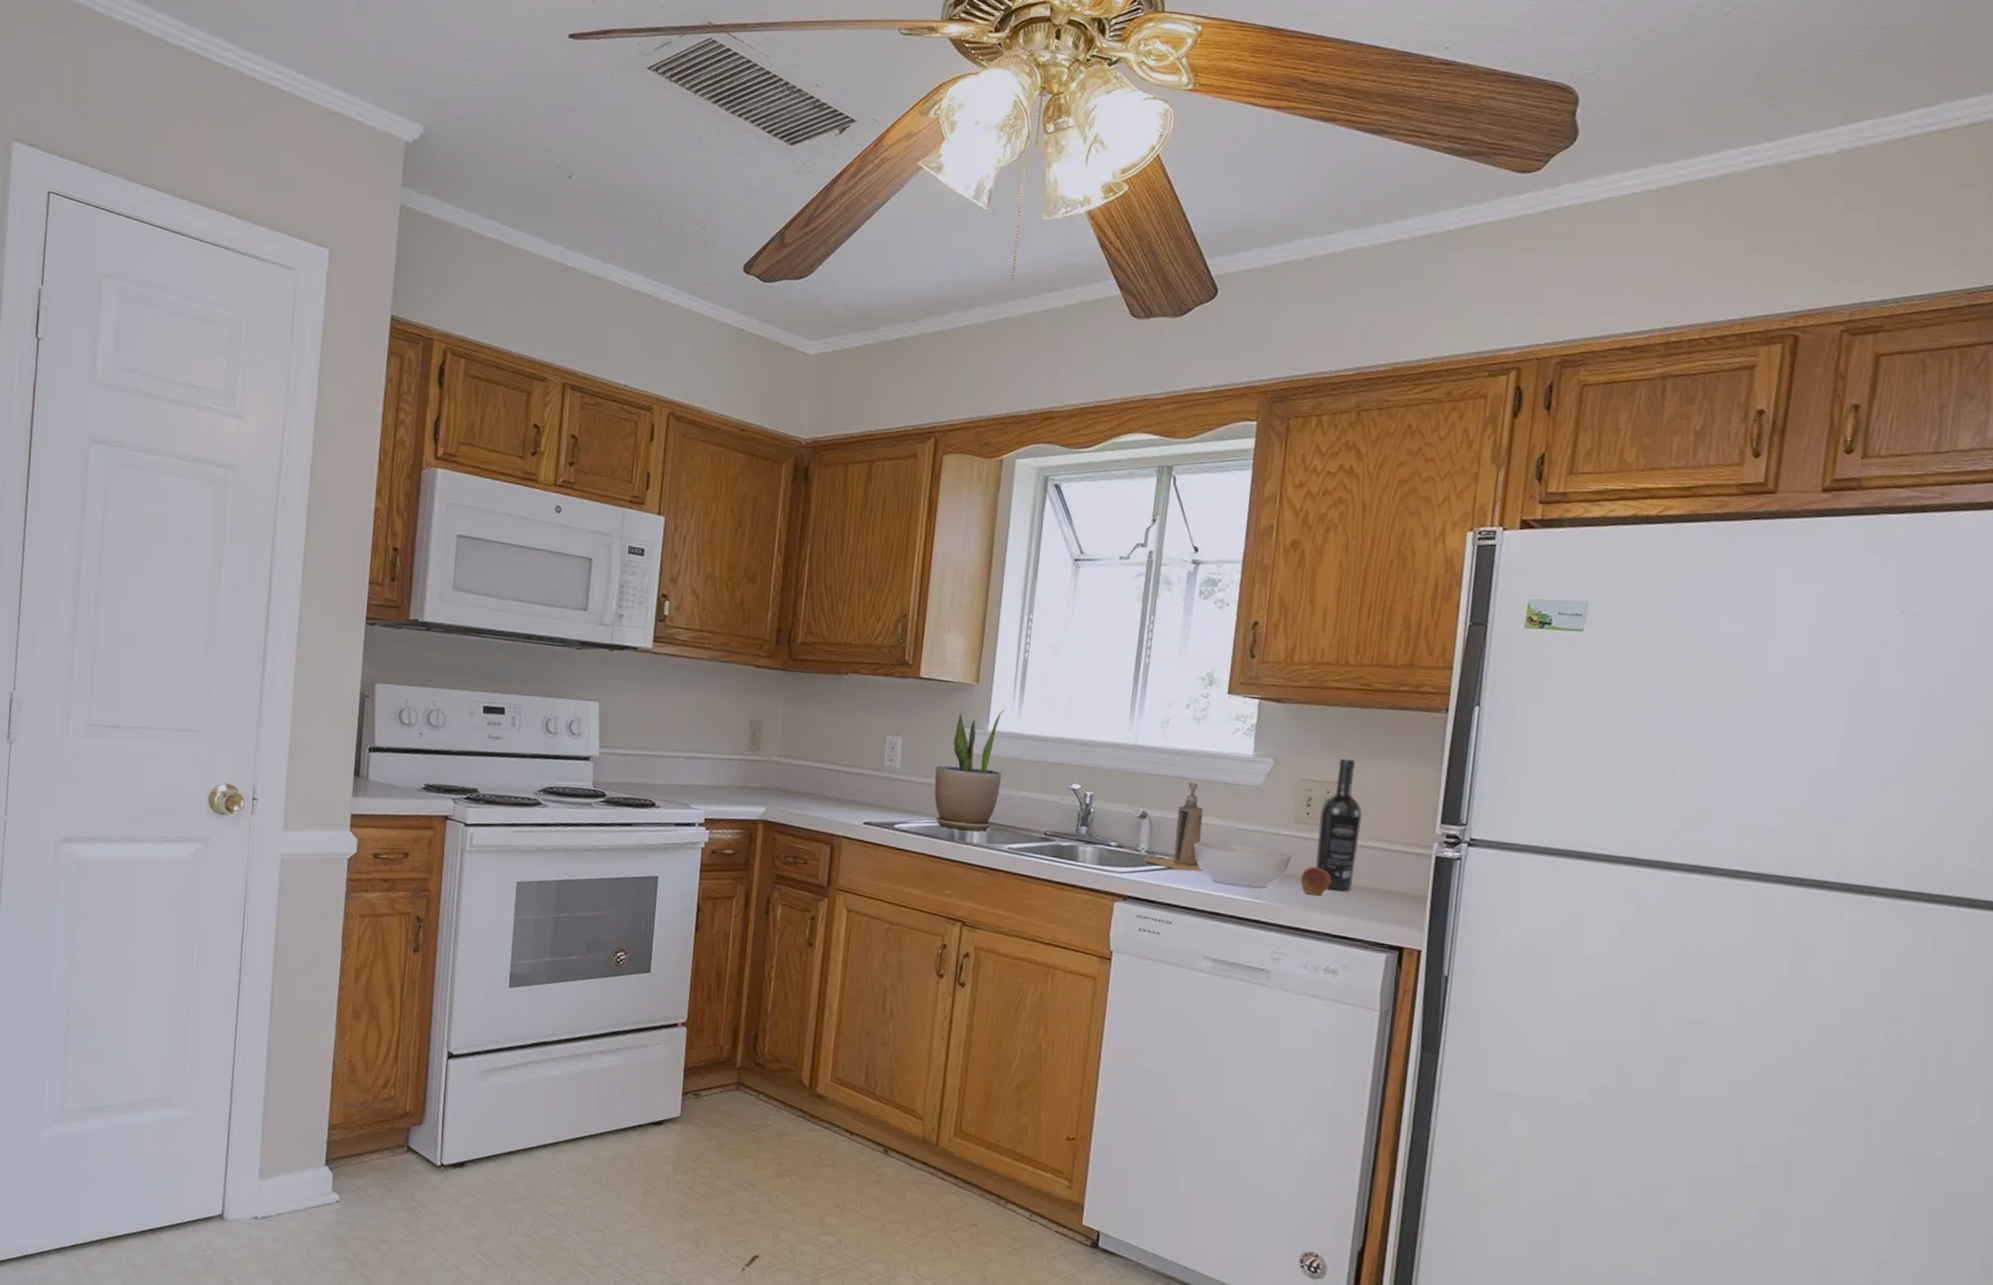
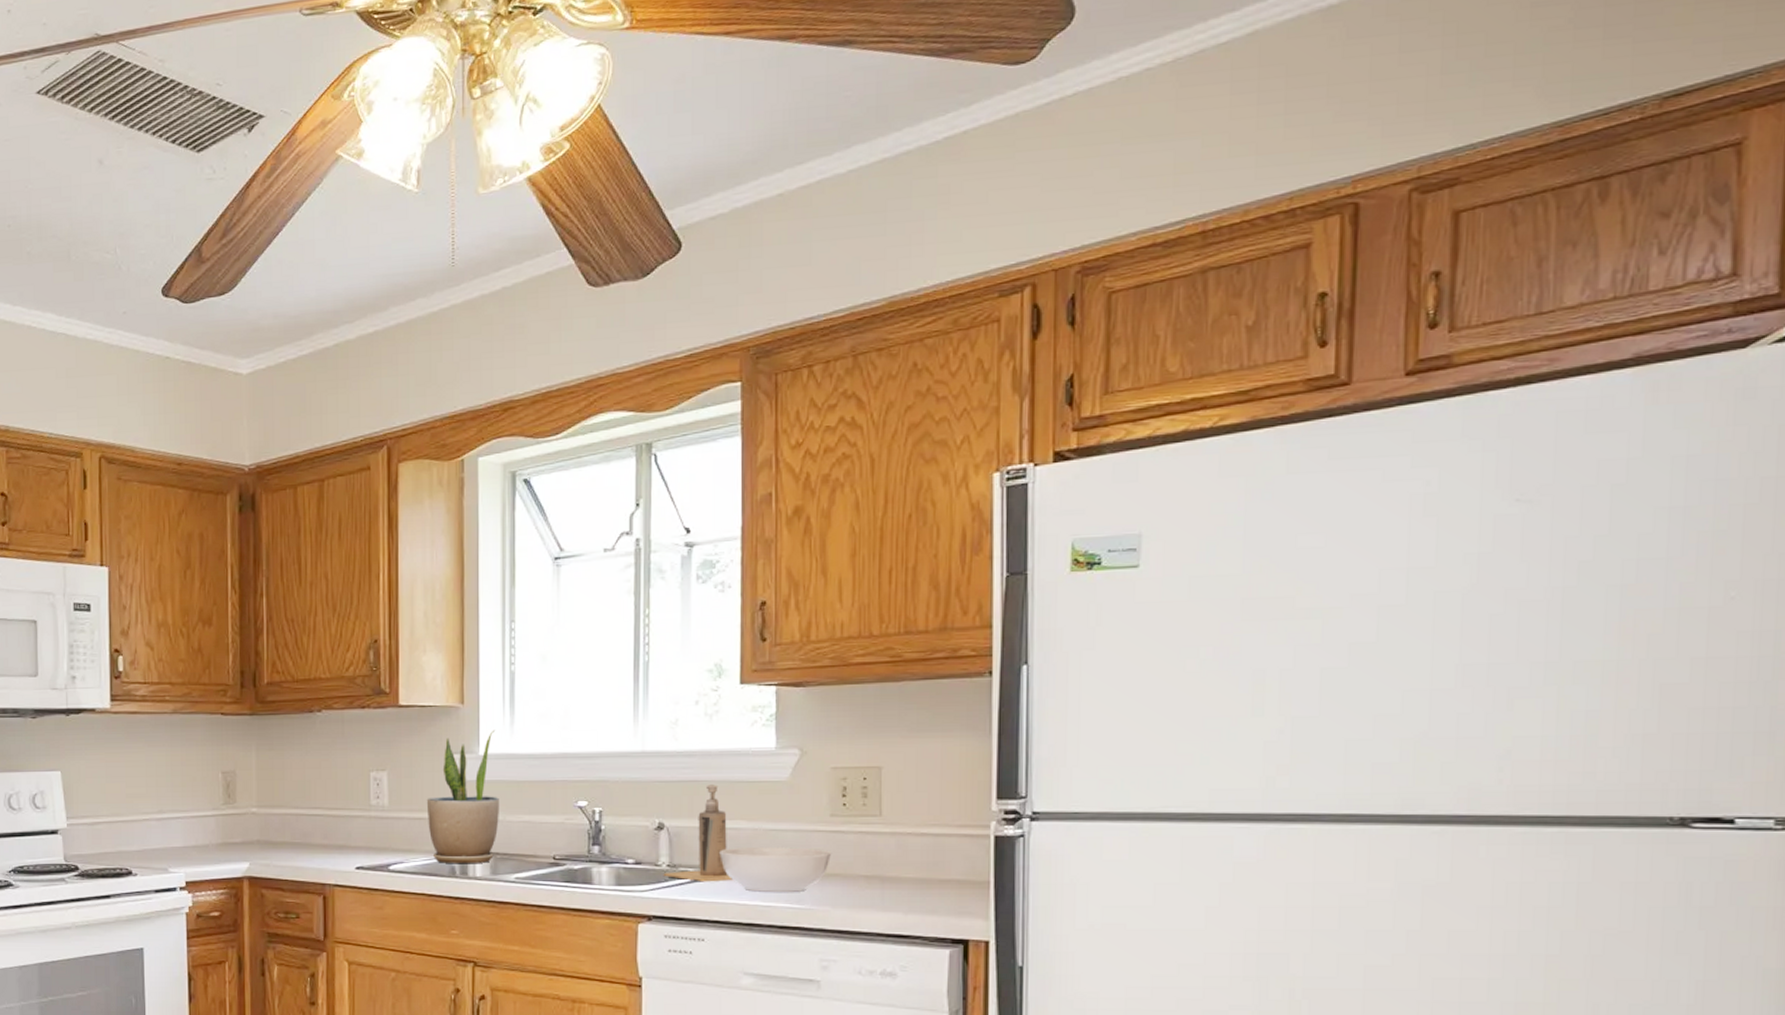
fruit: present [1300,864,1332,897] -> none [844,858,879,895]
wine bottle: present [1316,758,1362,892] -> none [858,739,906,886]

